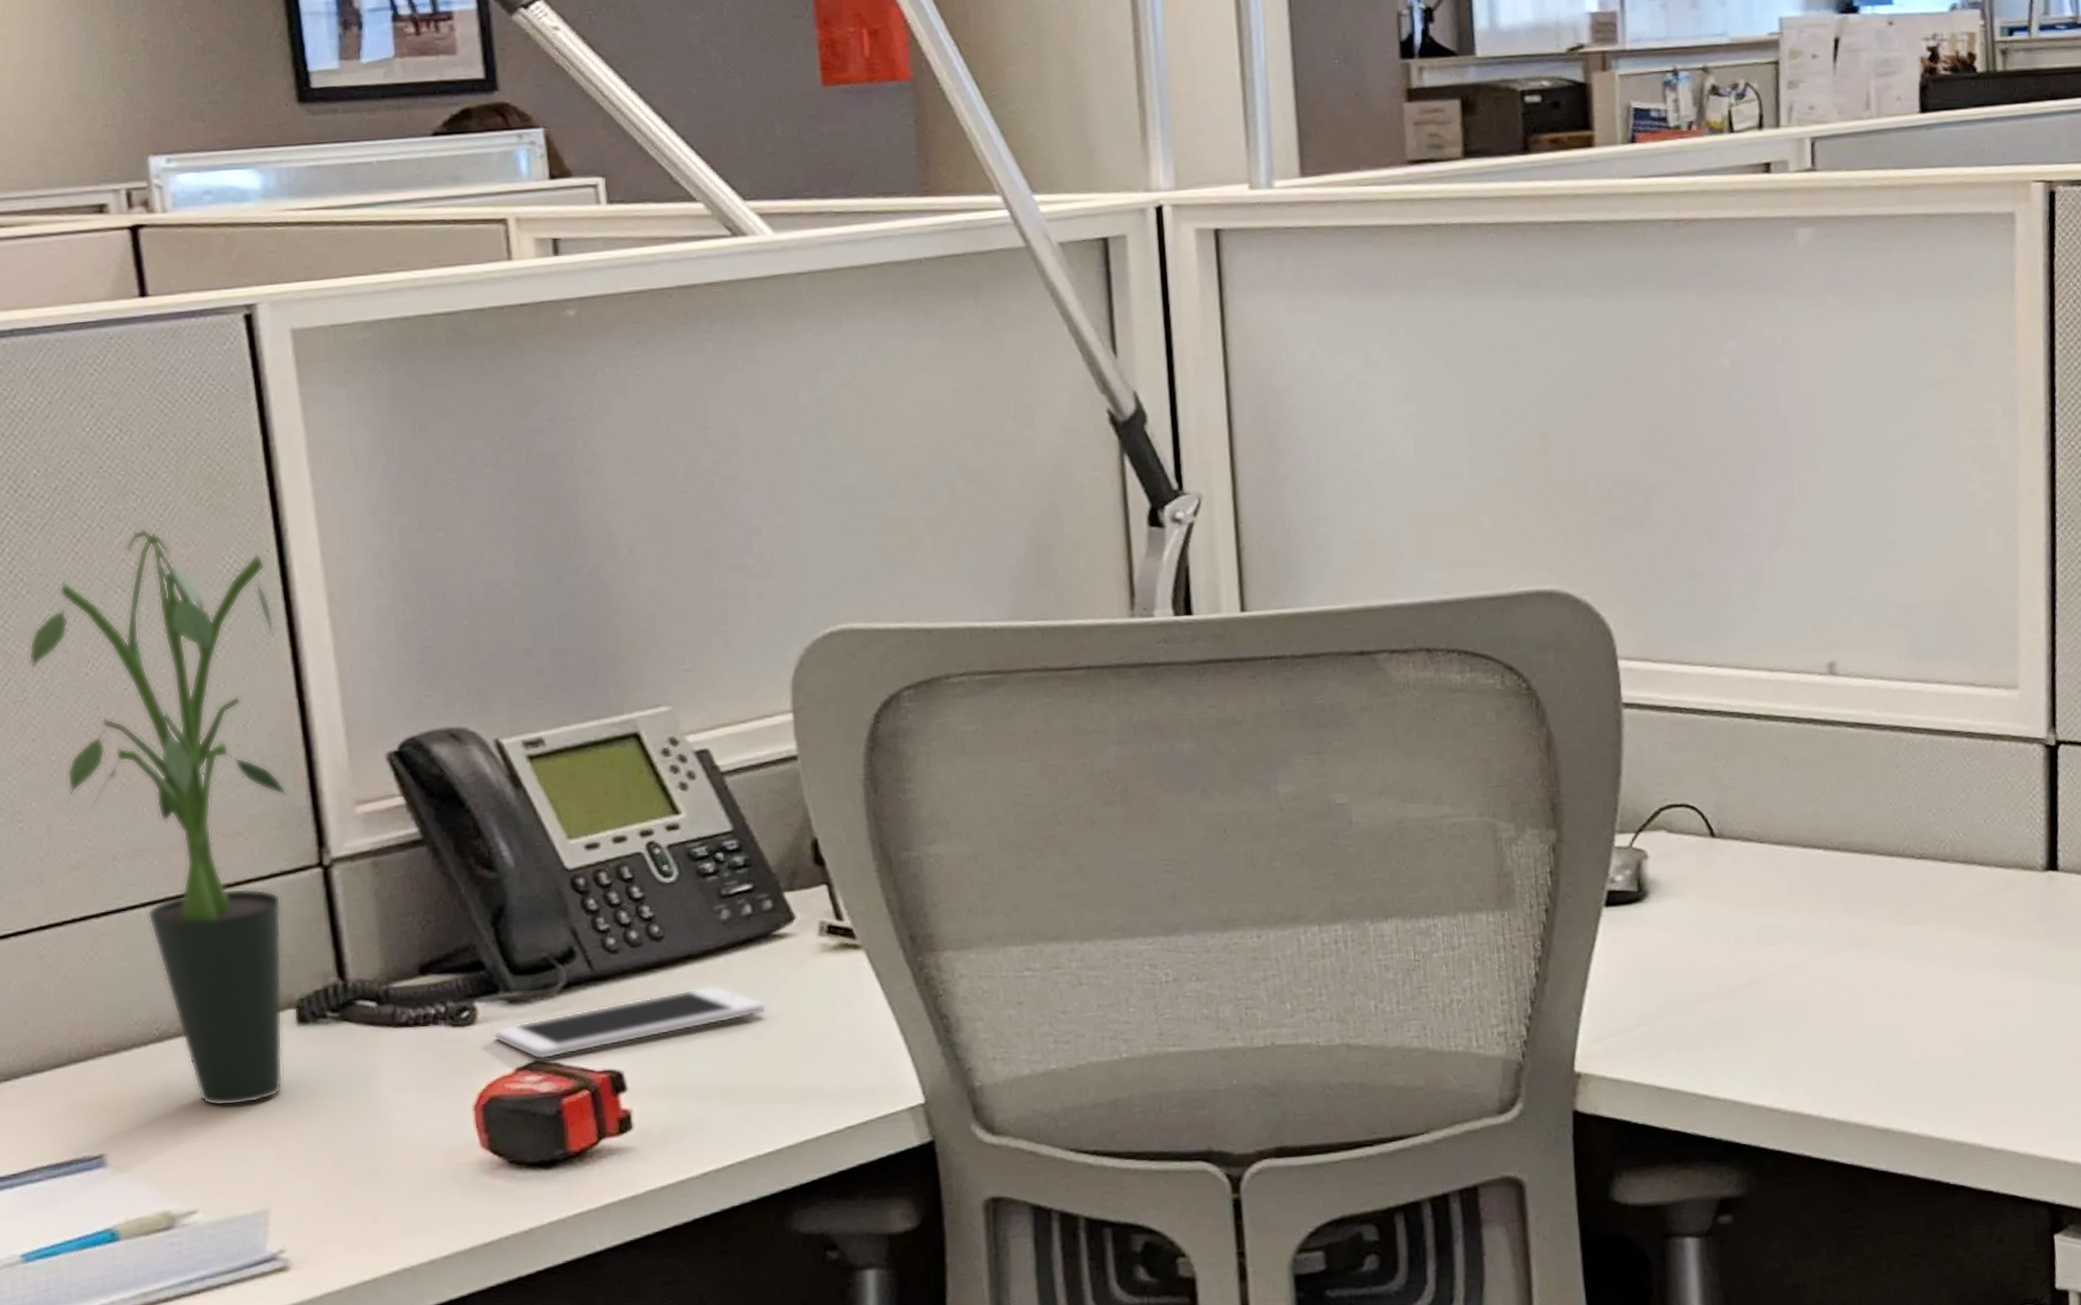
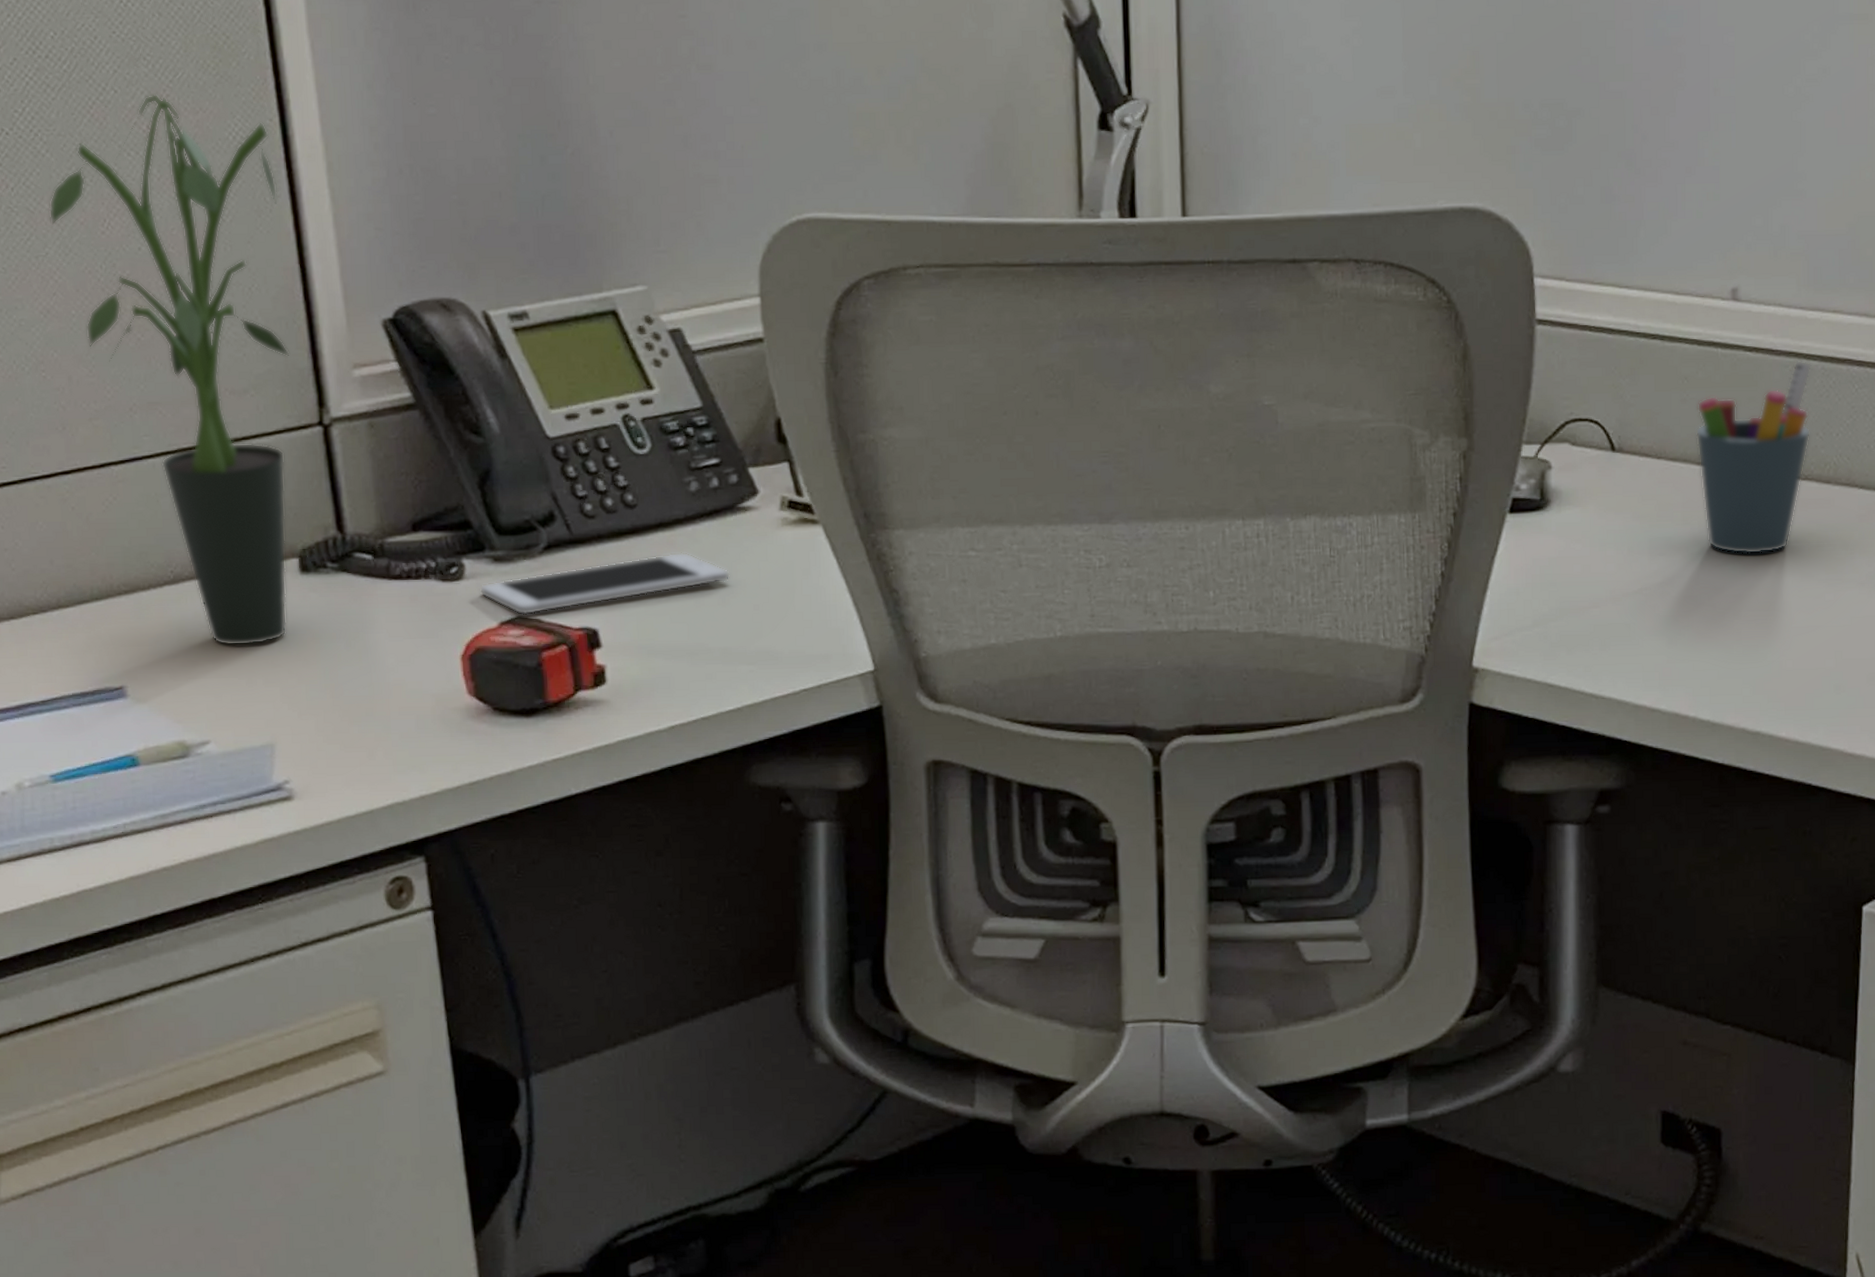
pen holder: none [1799,734,1923,940] -> present [1695,360,1812,555]

